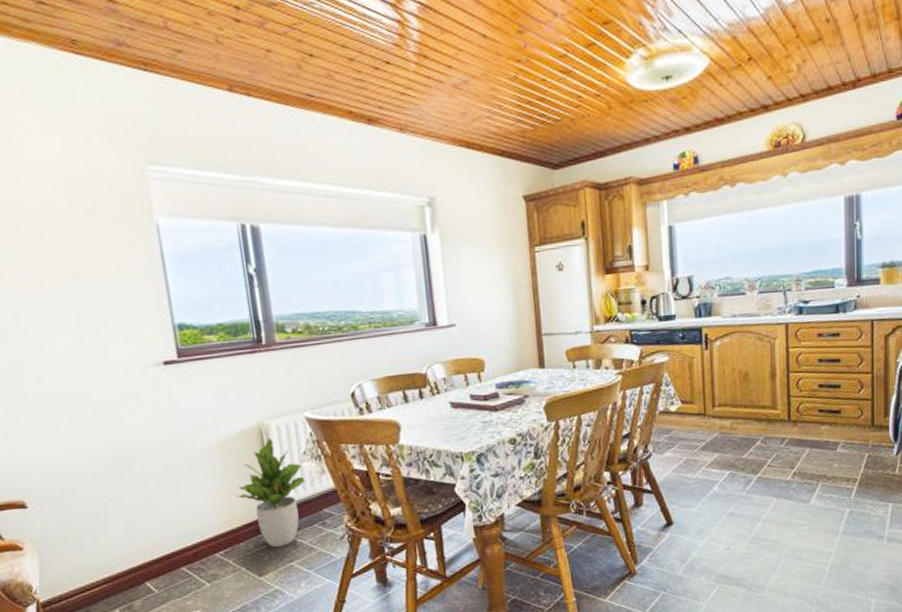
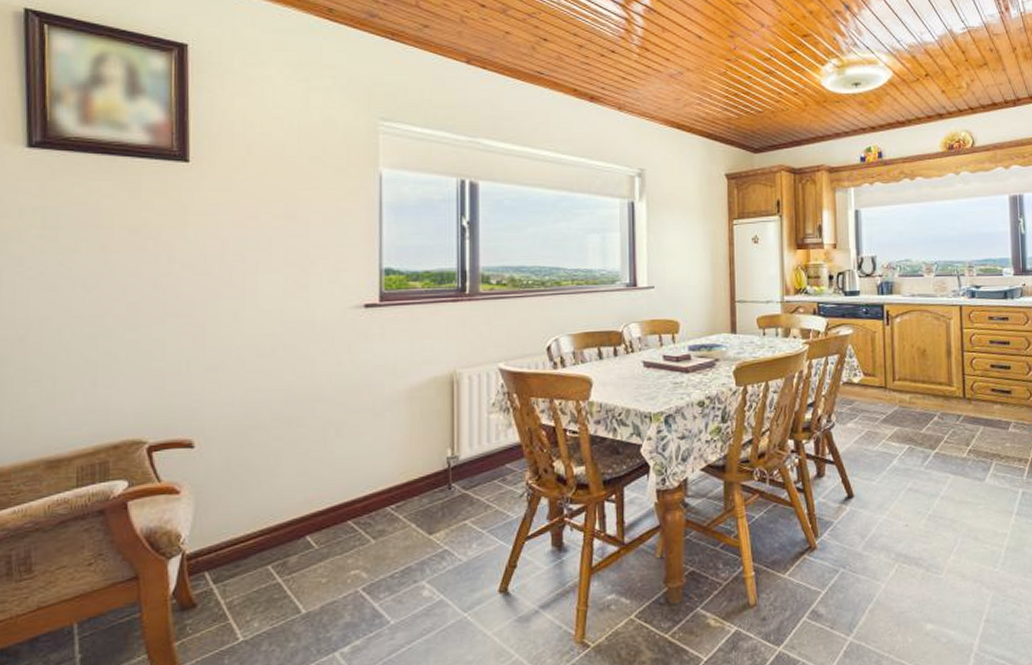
potted plant: present [236,438,305,547] -> none [418,387,490,503]

